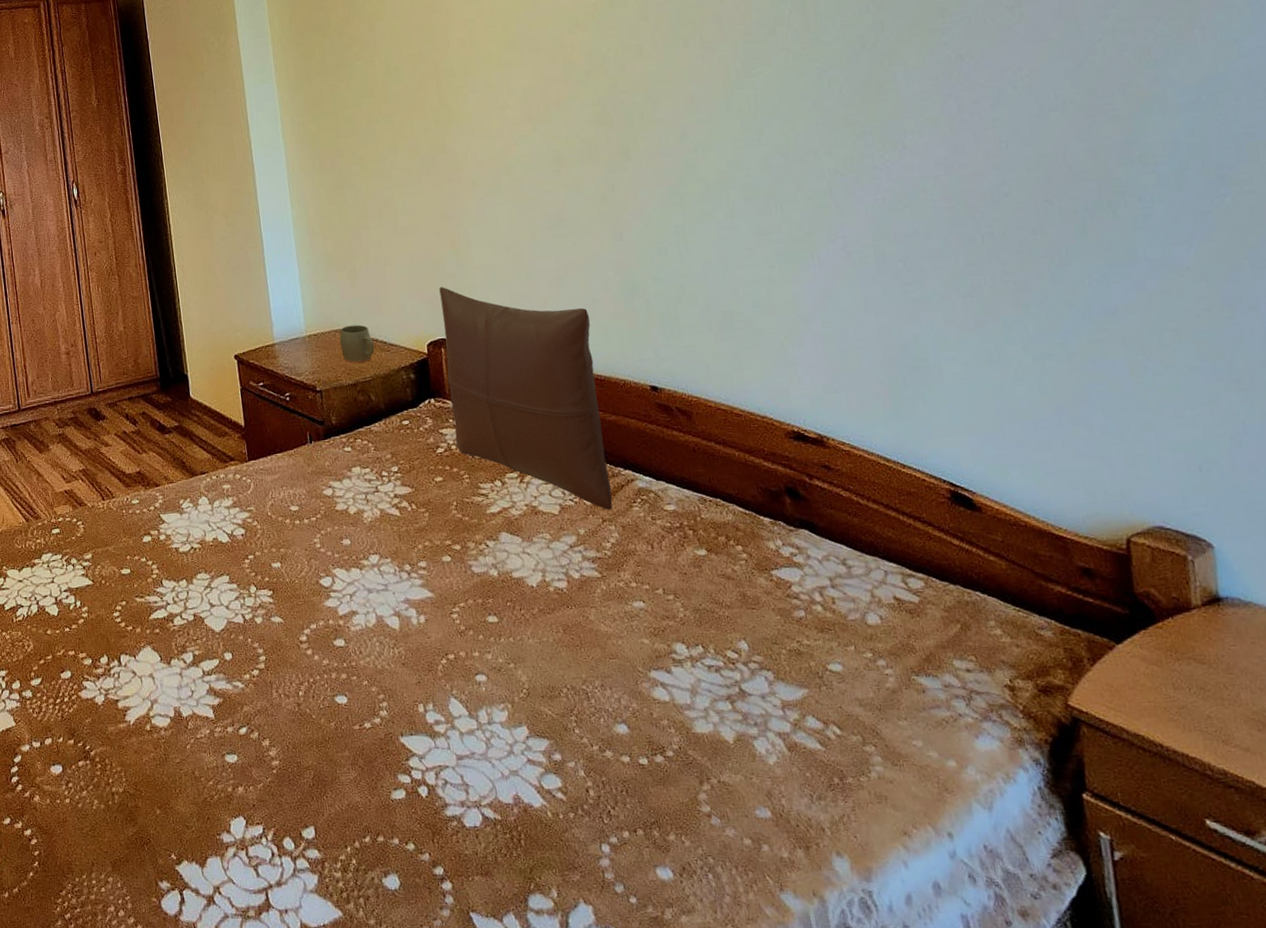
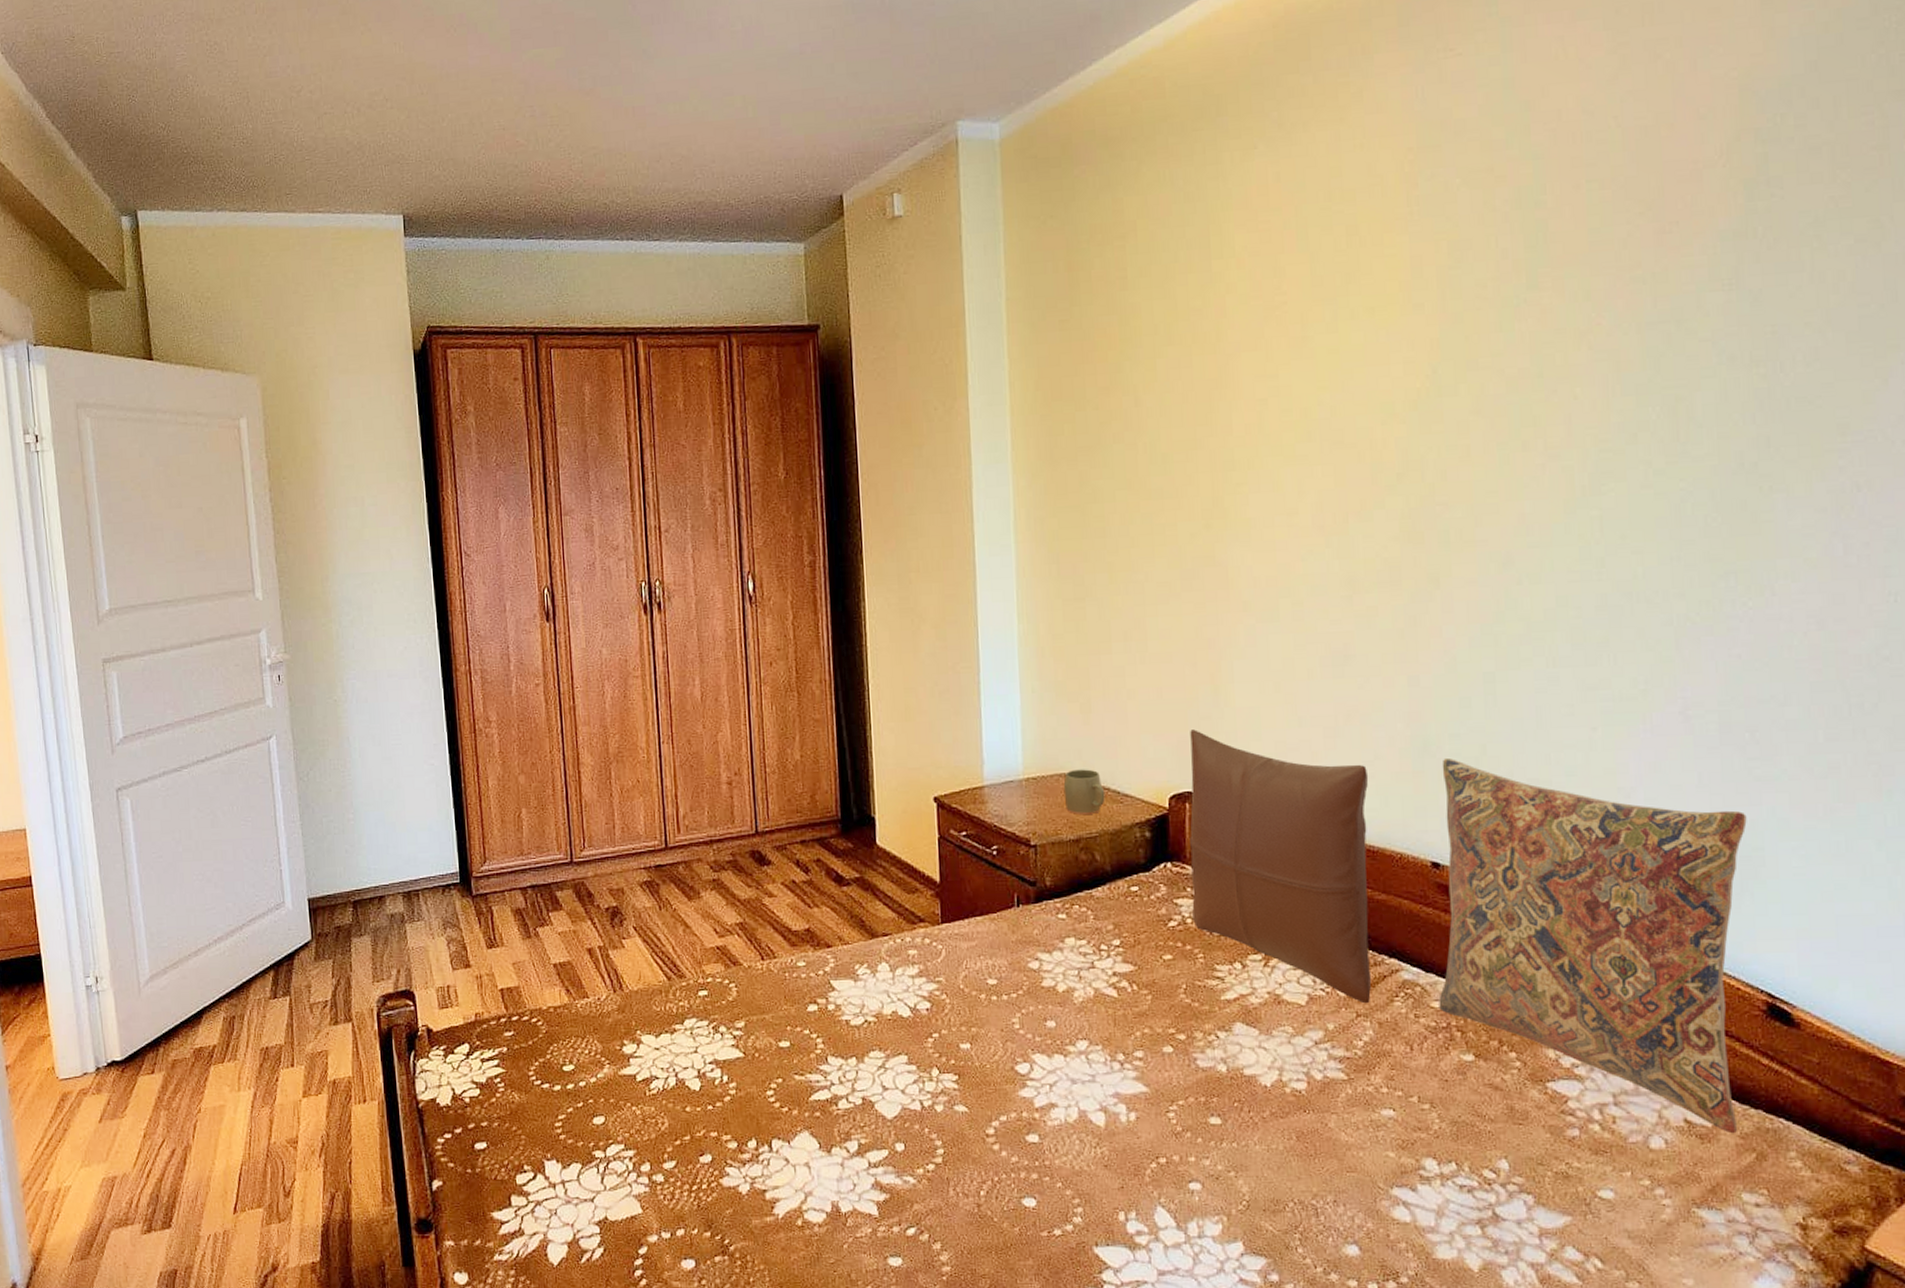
pillow: none [649,298,941,608] -> present [1439,757,1747,1134]

